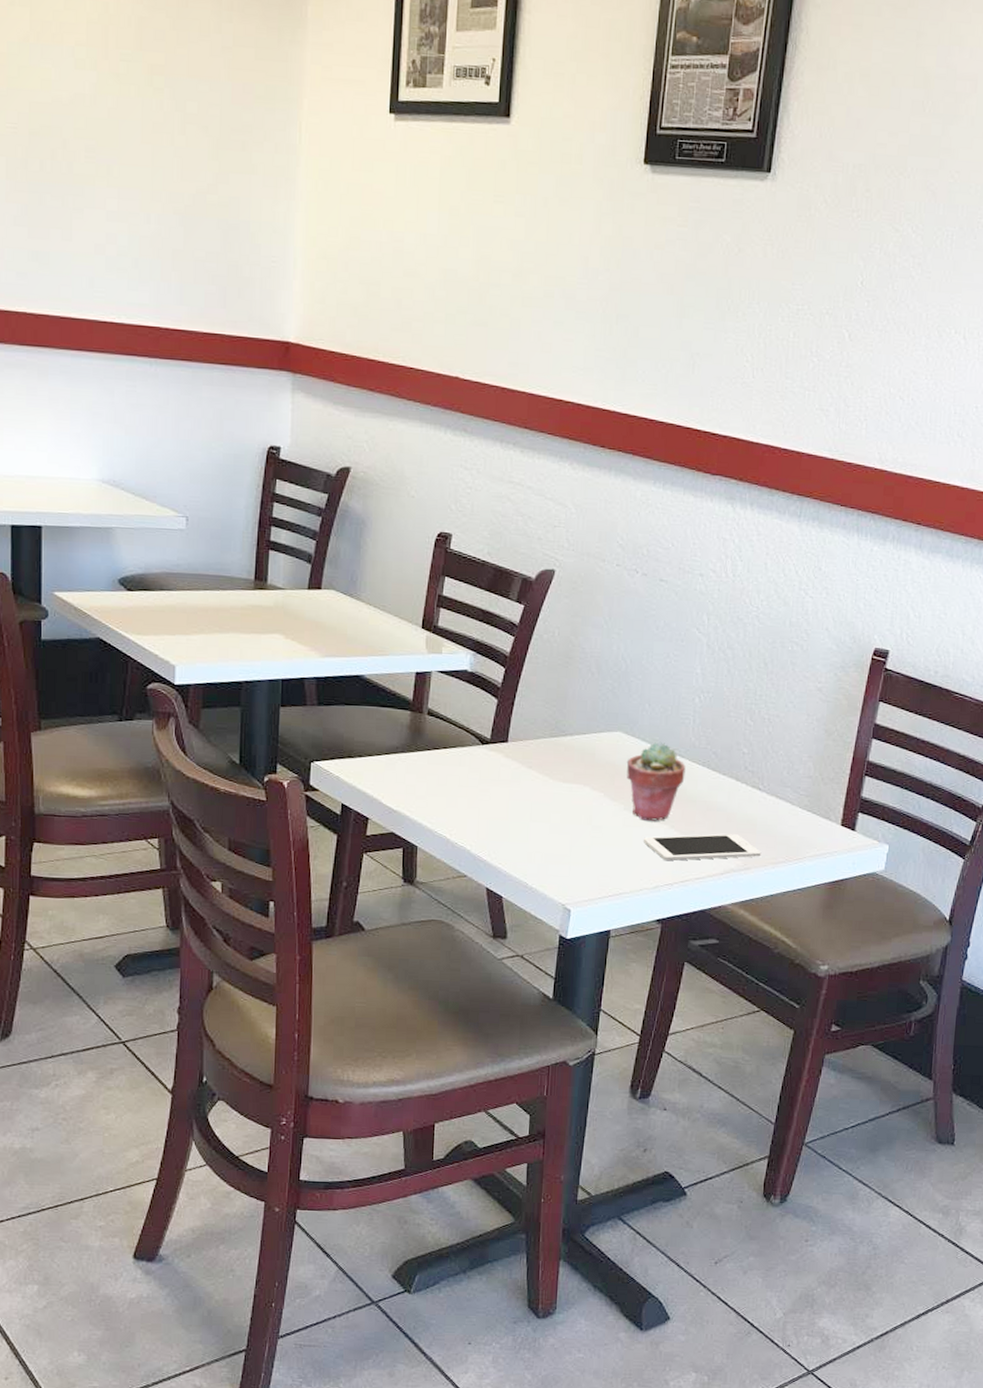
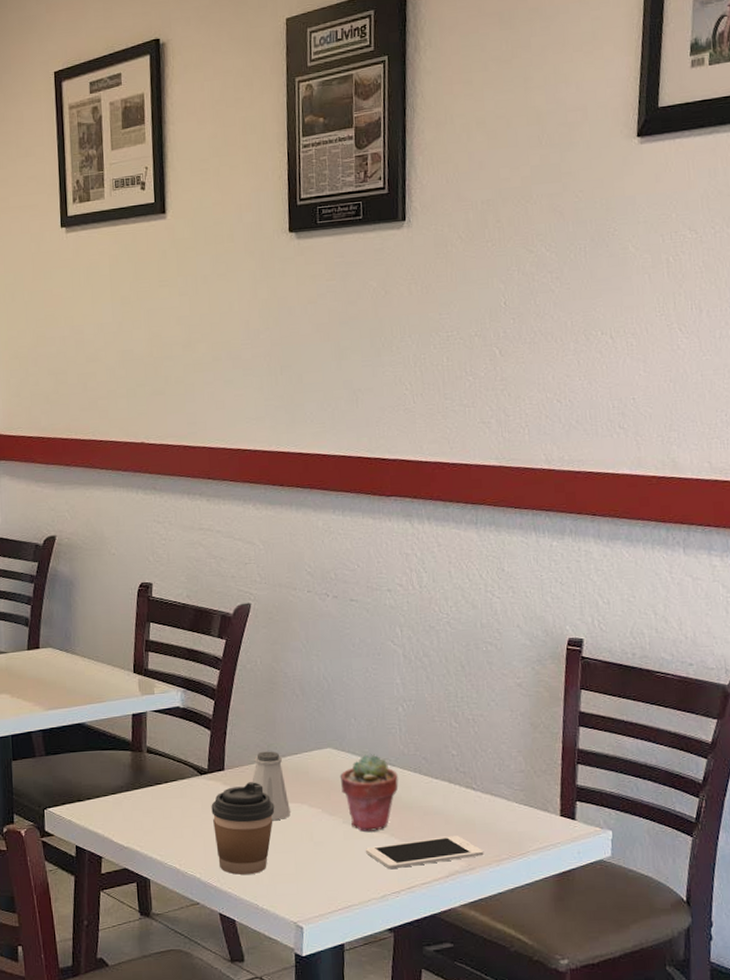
coffee cup: none [489,757,556,852] -> present [211,782,275,875]
saltshaker: none [535,727,572,799] -> present [252,751,290,820]

